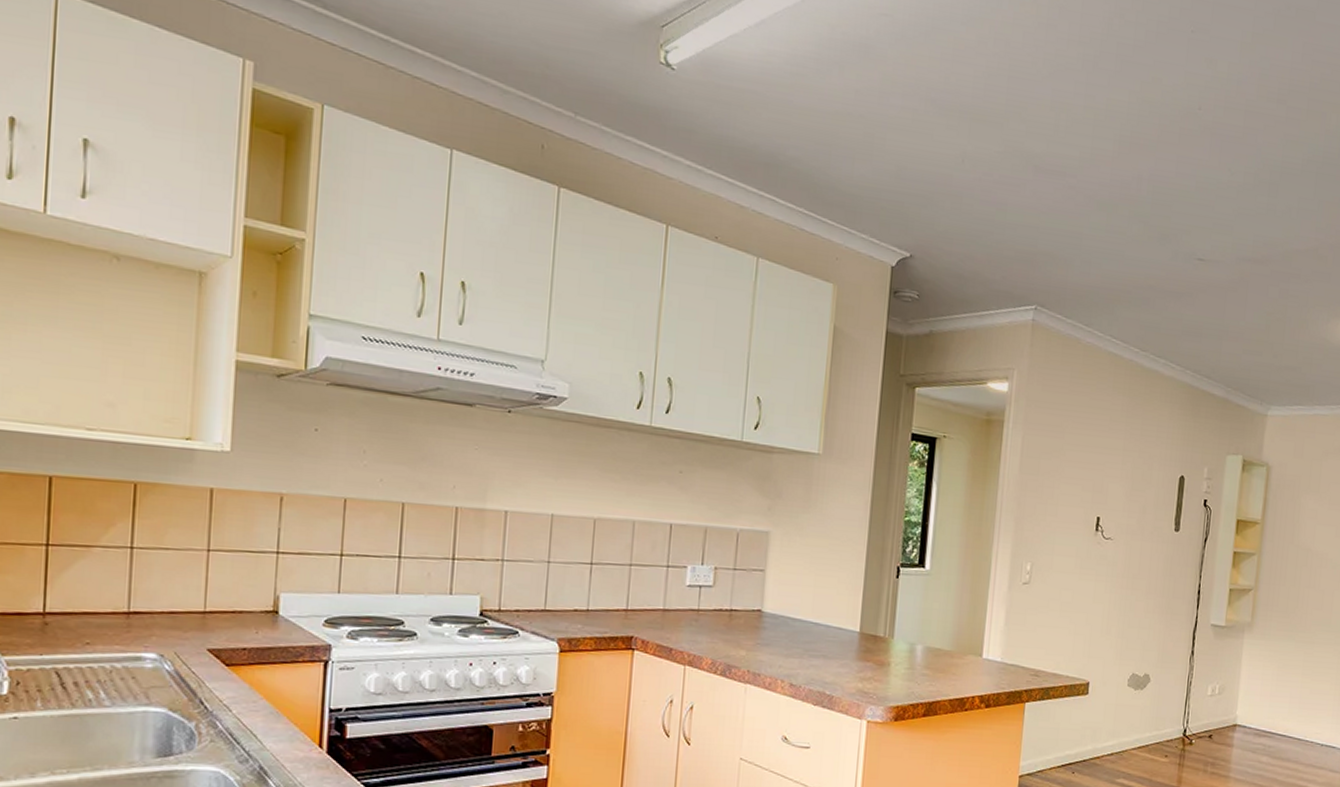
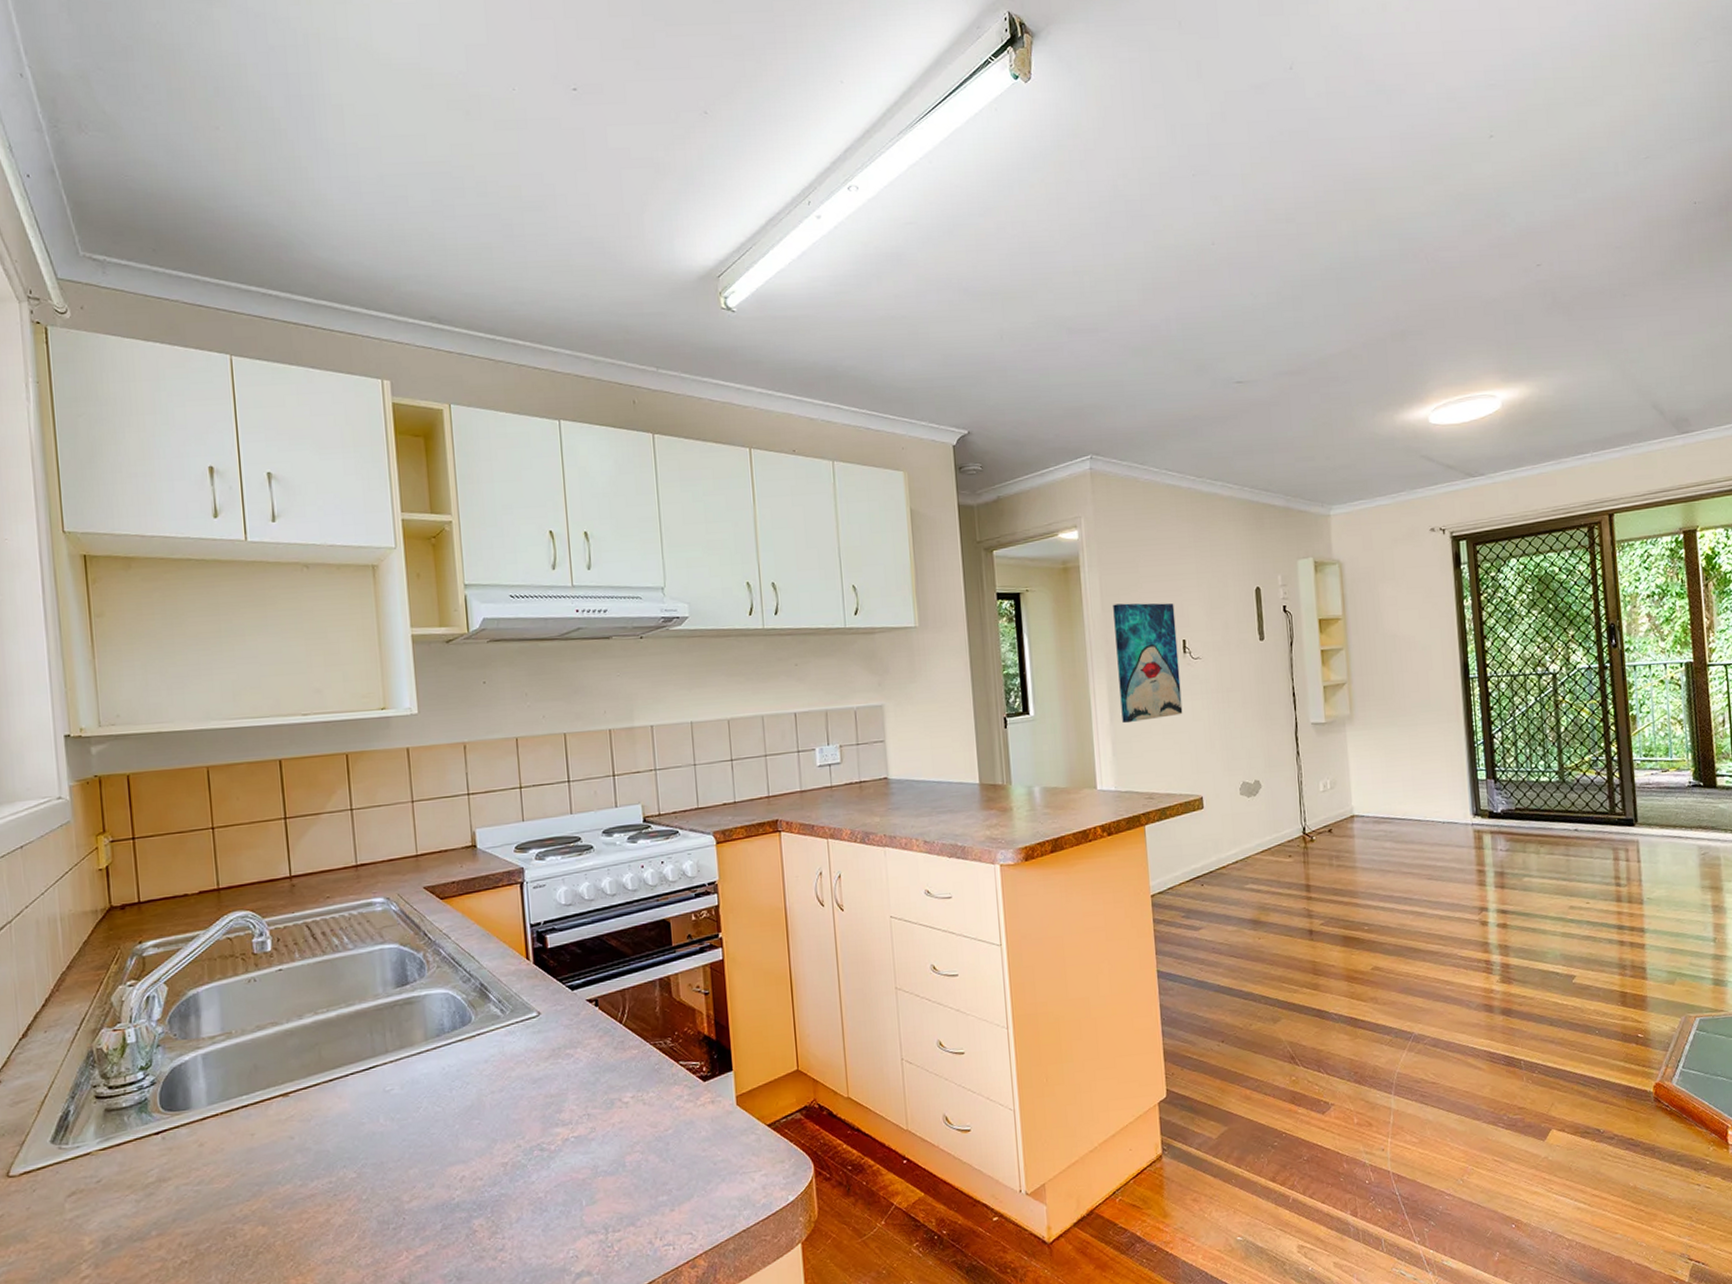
wall art: none [1020,467,1095,595] -> present [1113,603,1183,724]

